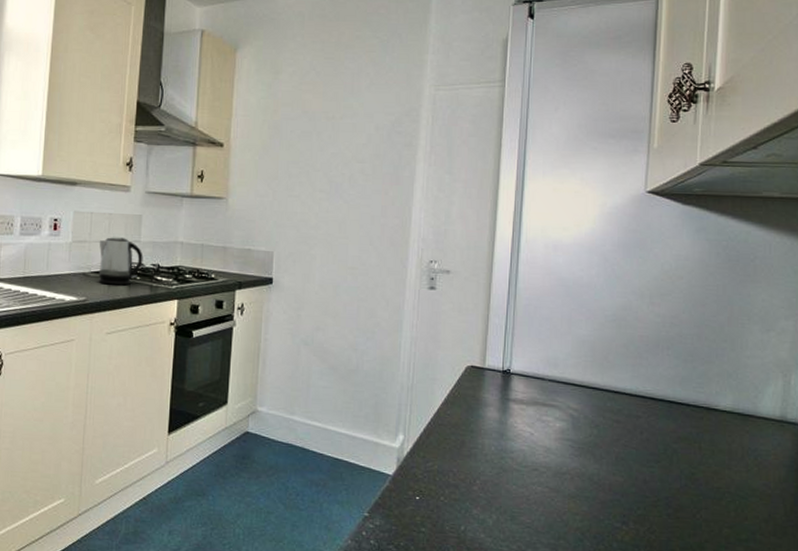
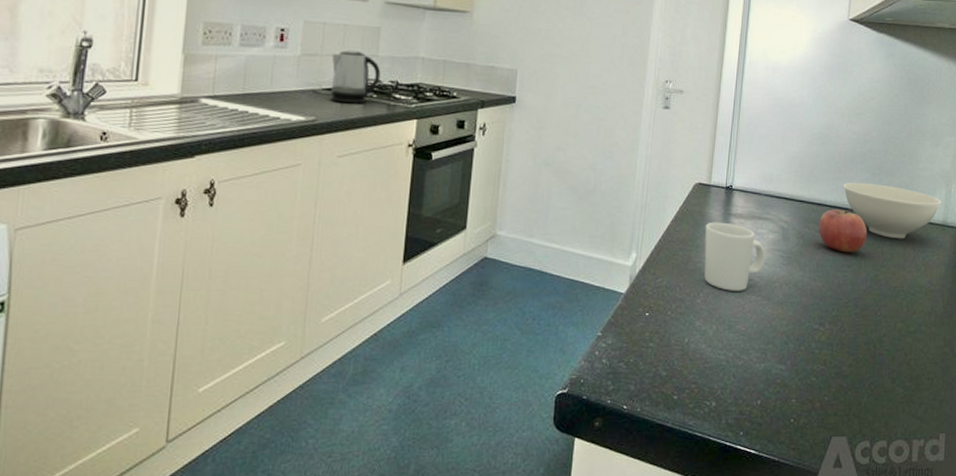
mug: none [480,406,553,481] -> present [704,222,766,291]
fruit: none [617,397,680,447] -> present [818,207,868,253]
bowl: none [645,369,778,435] -> present [843,182,942,239]

